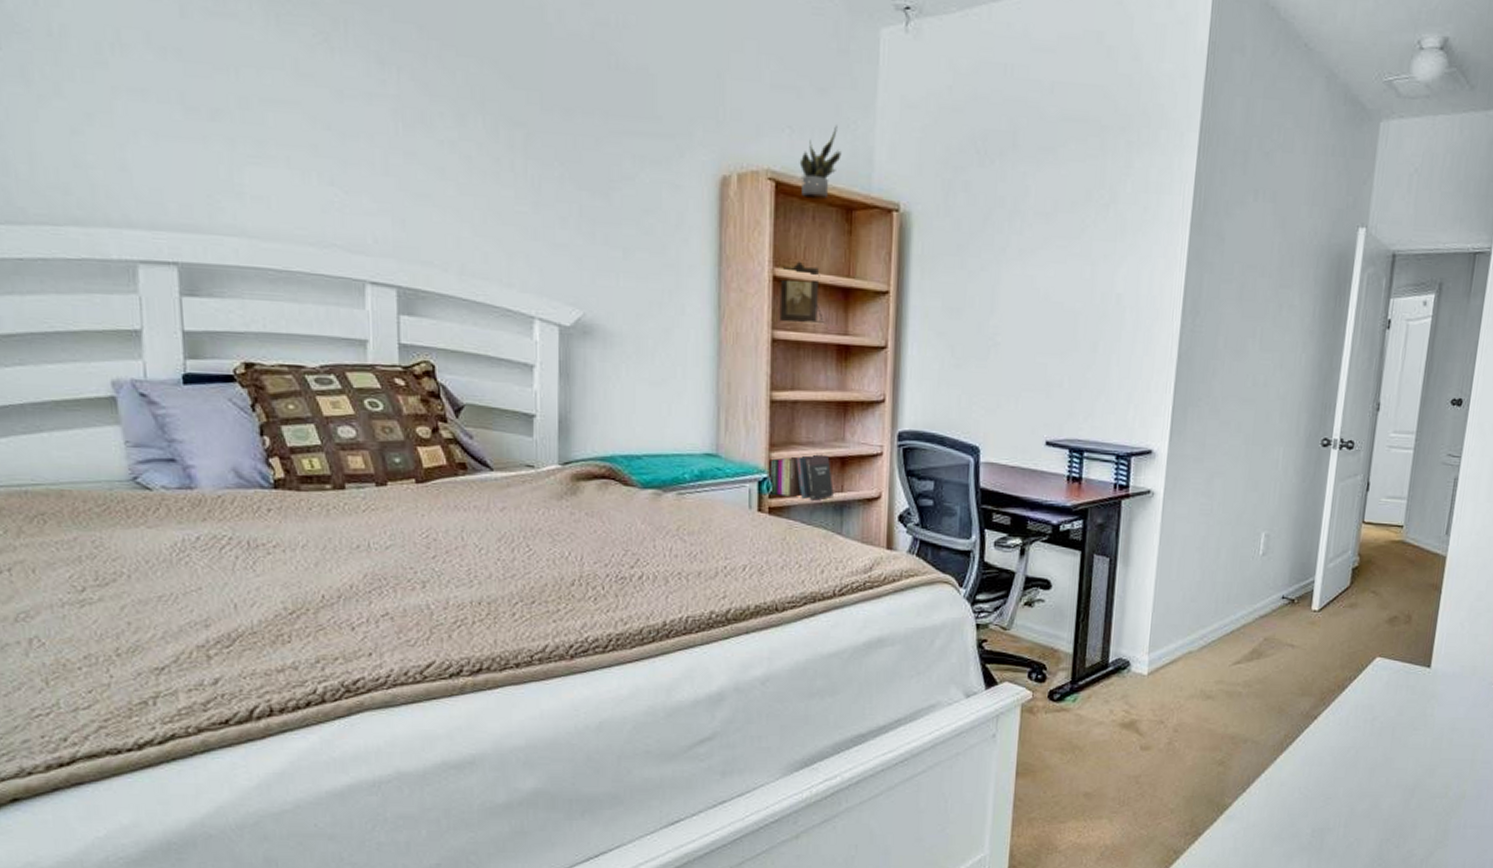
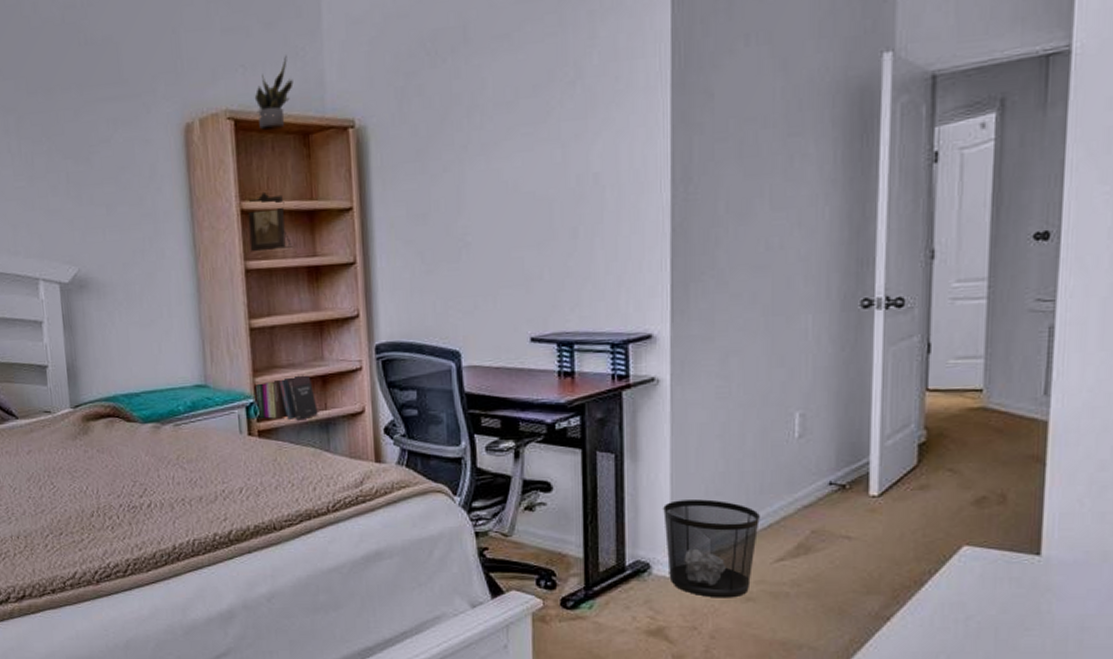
waste bin: none [1145,604,1225,696] -> present [663,499,760,598]

